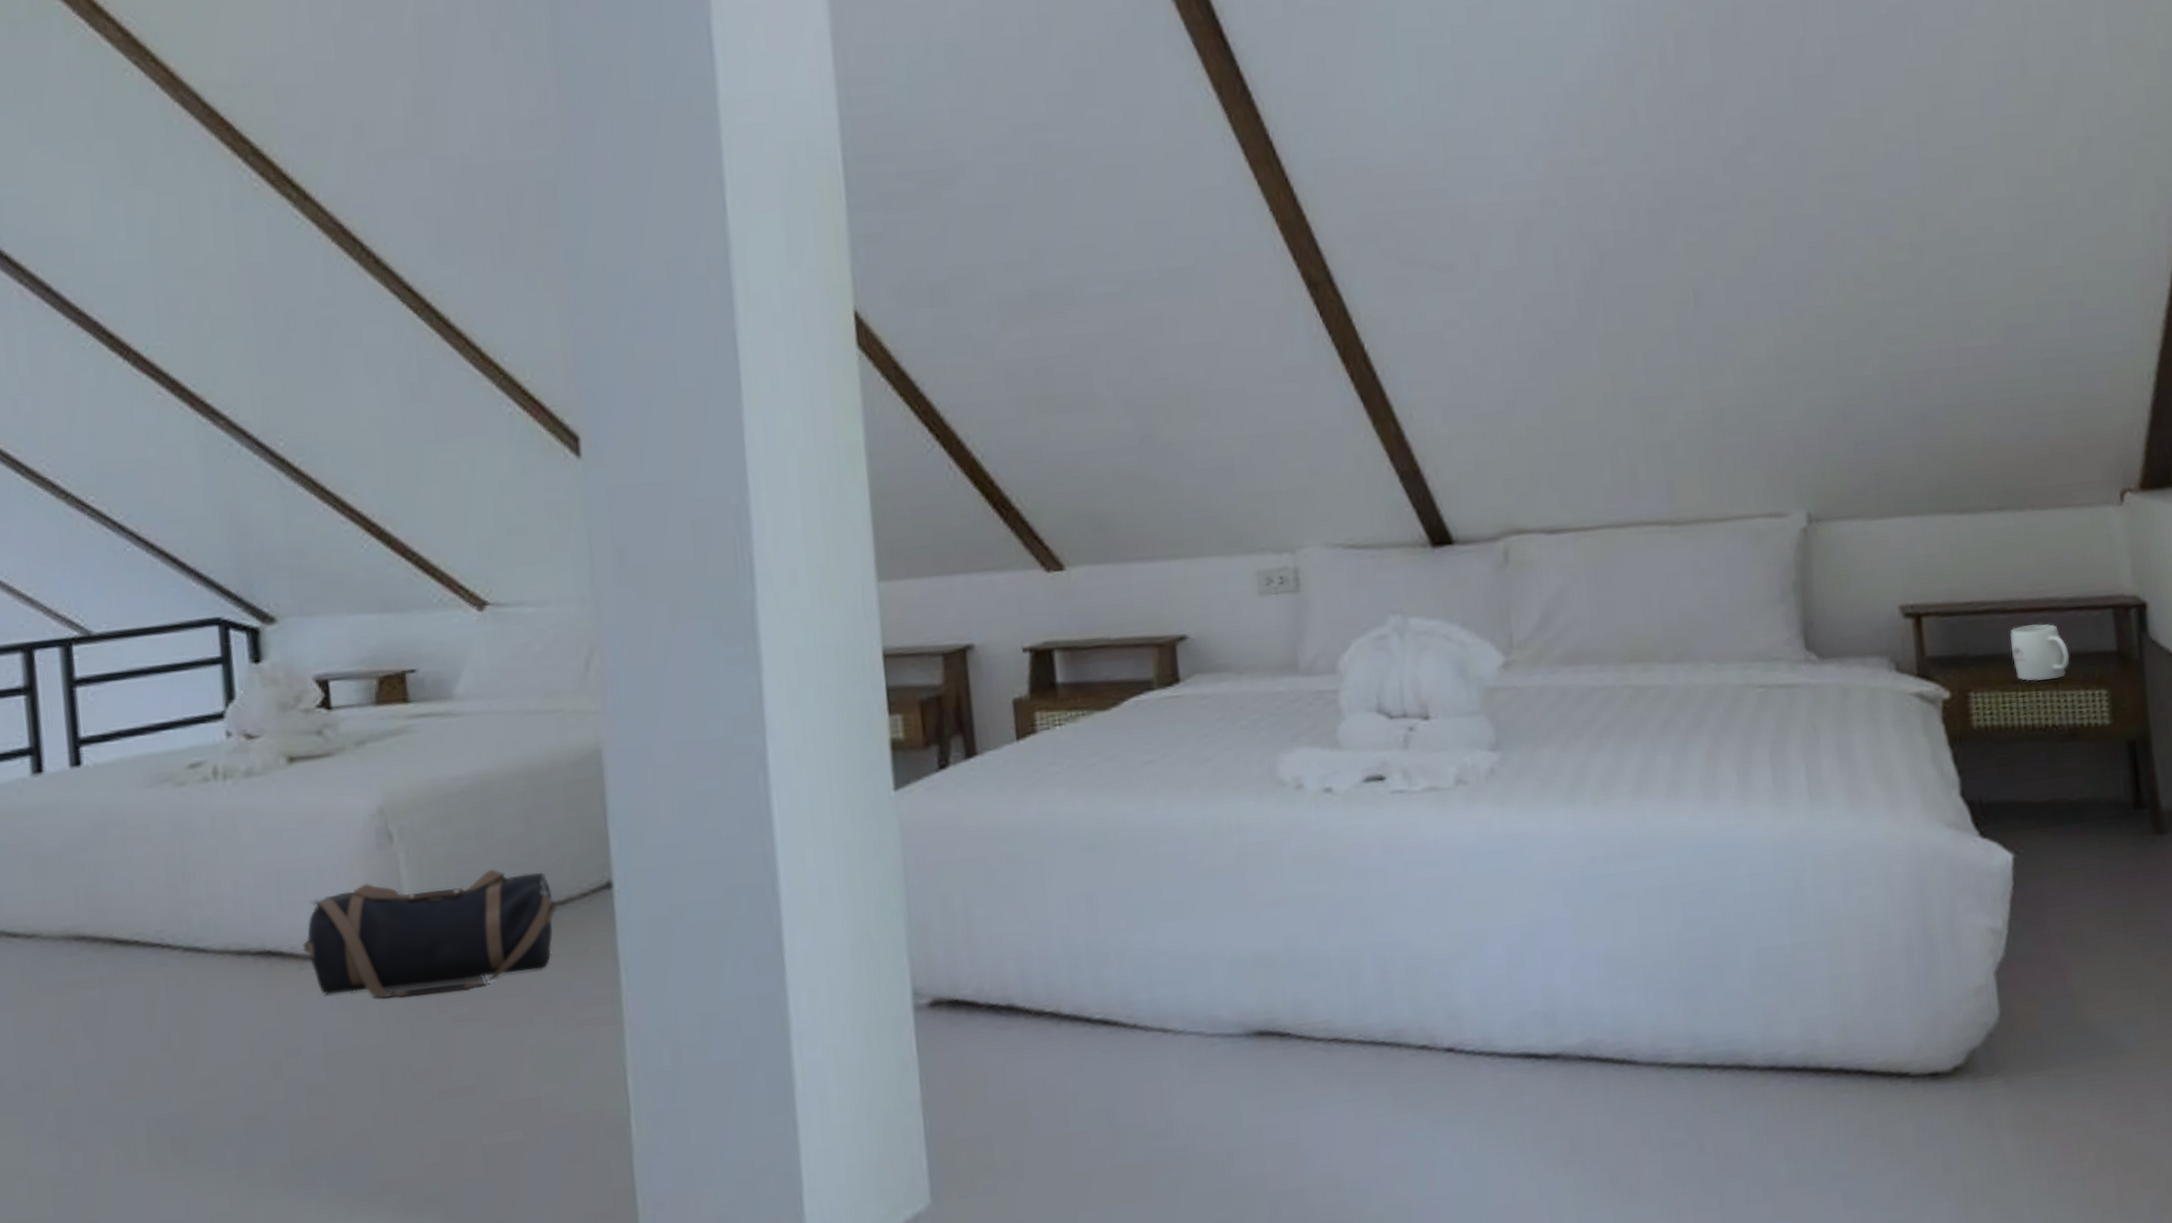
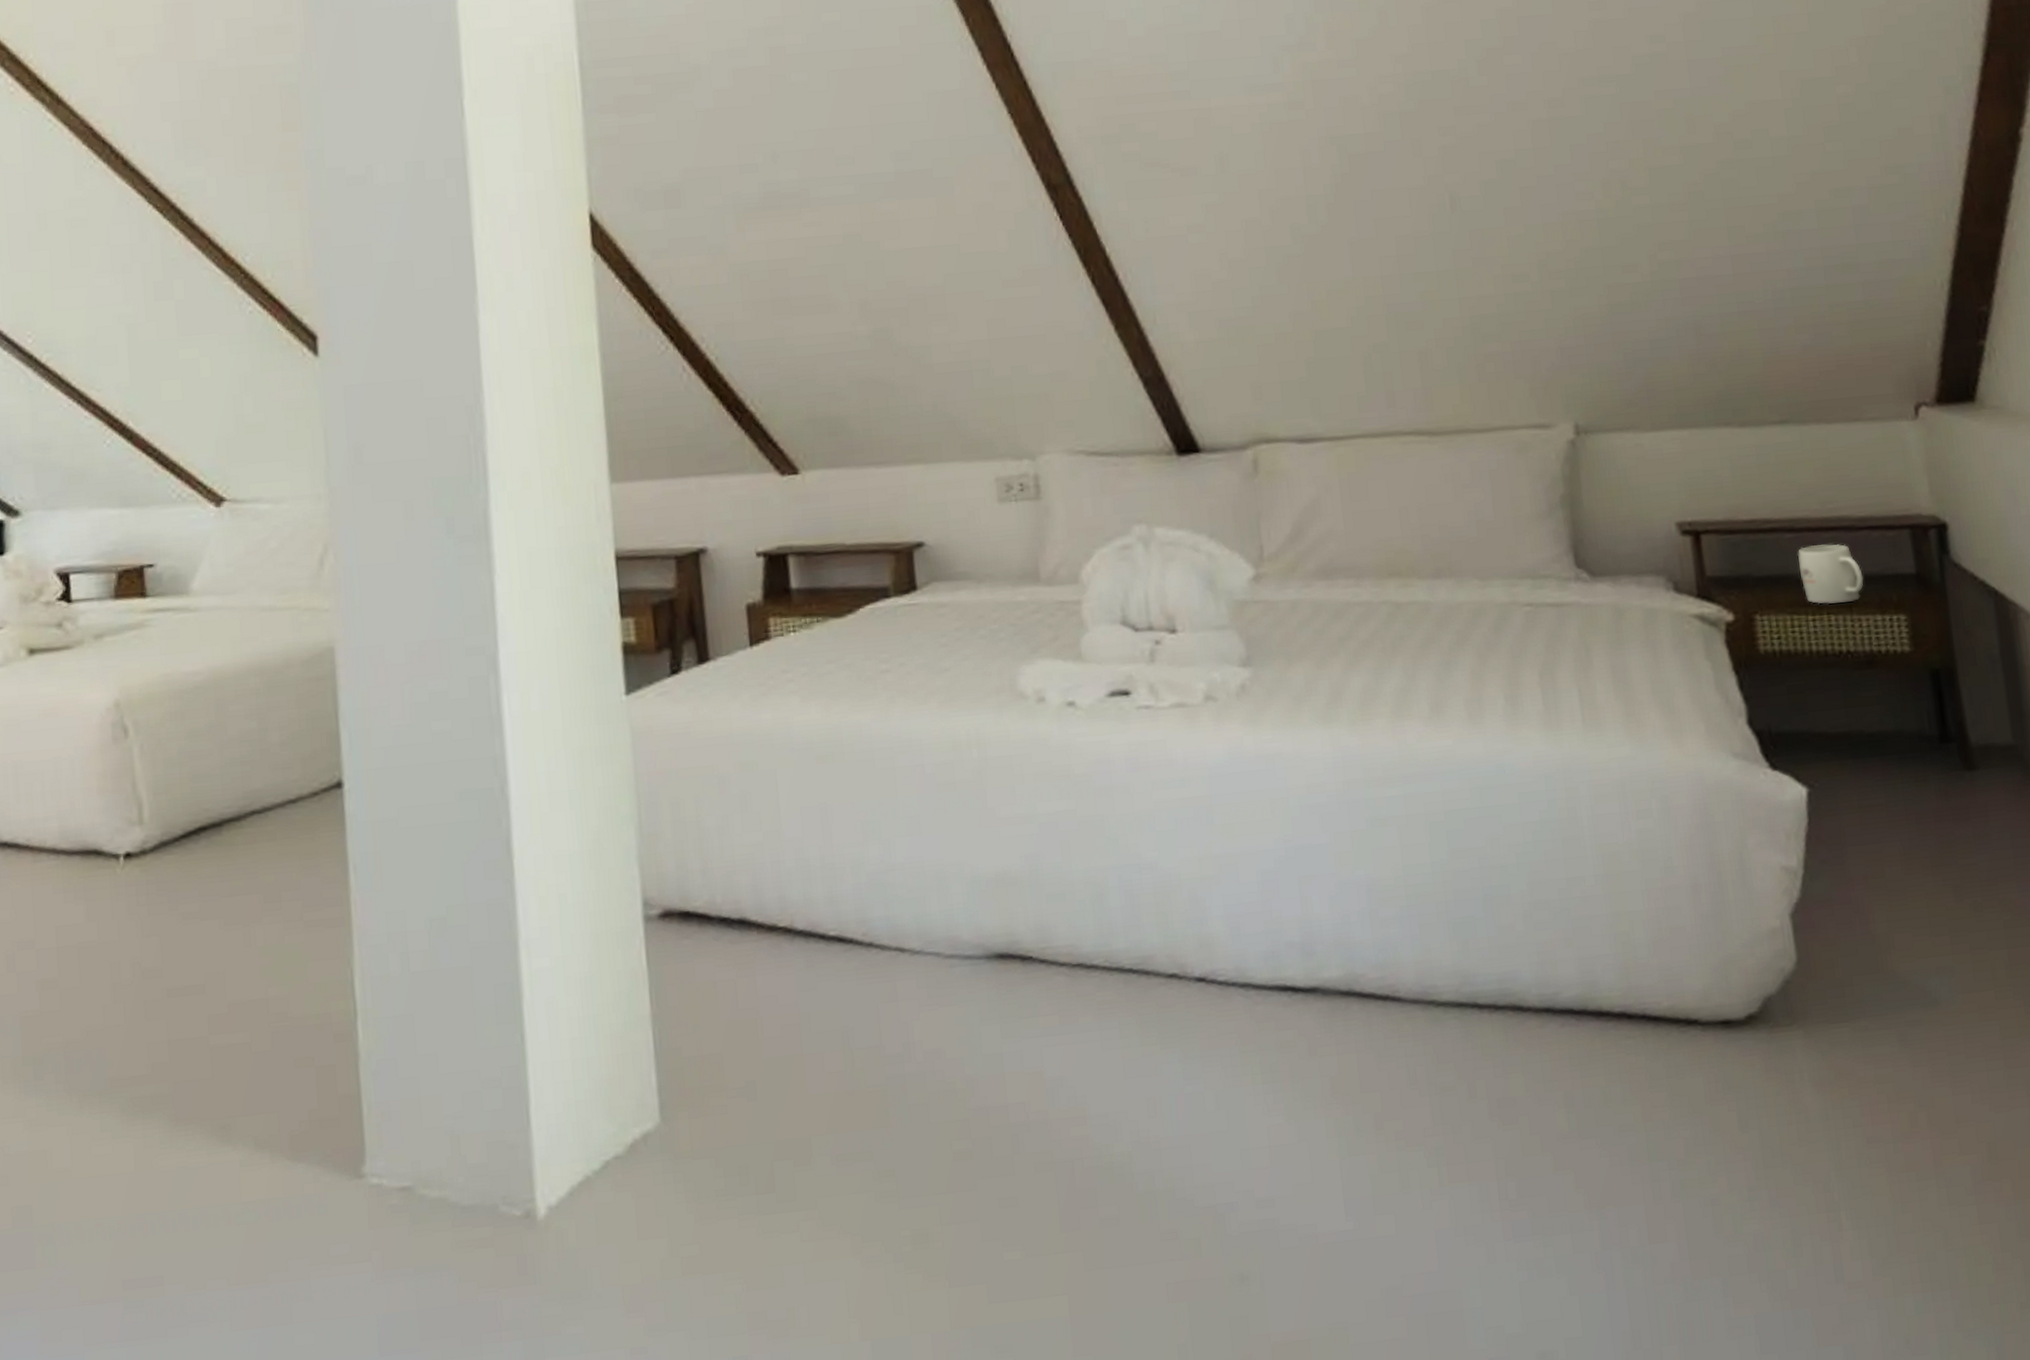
duffel bag: present [303,869,558,999] -> none [38,765,288,894]

